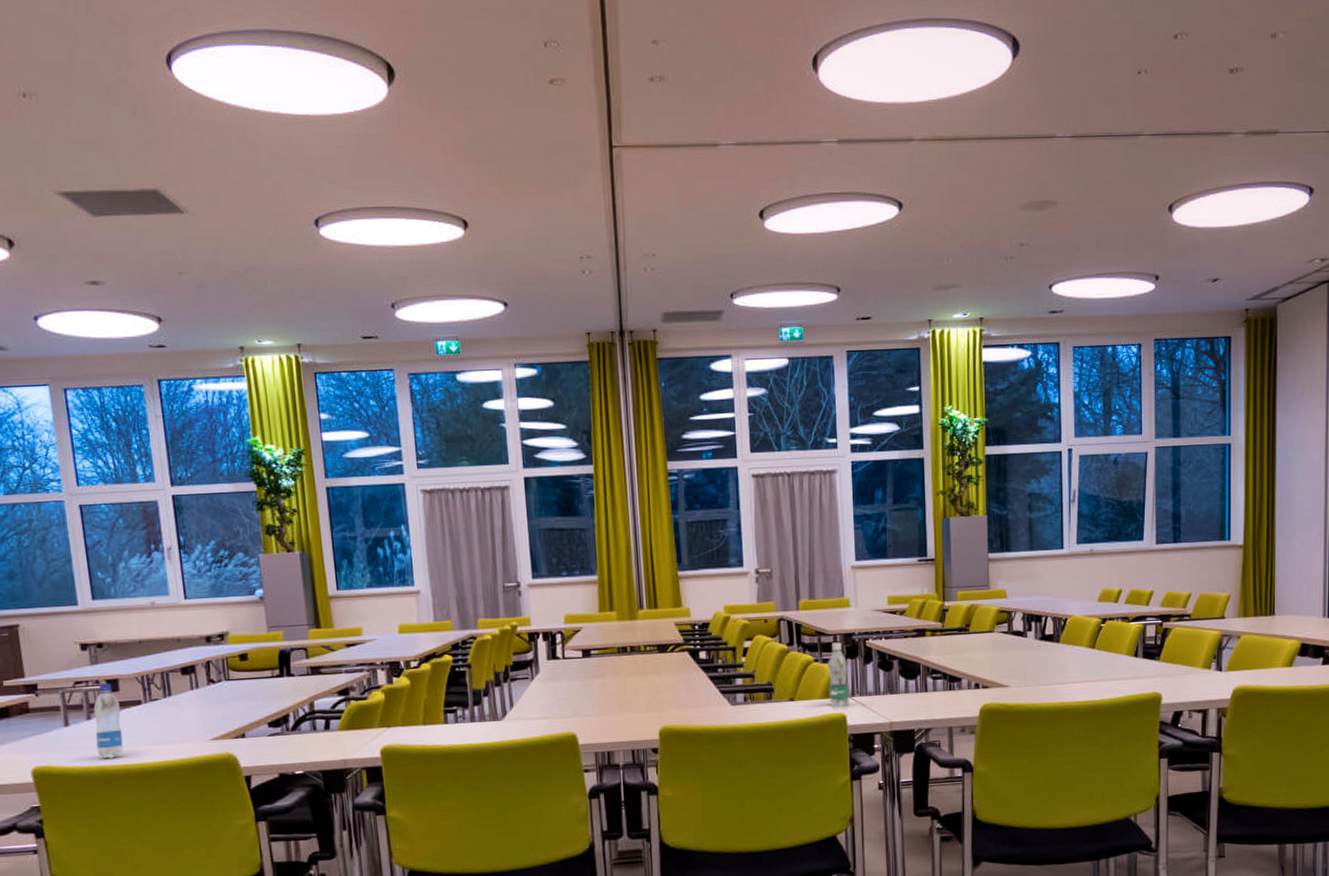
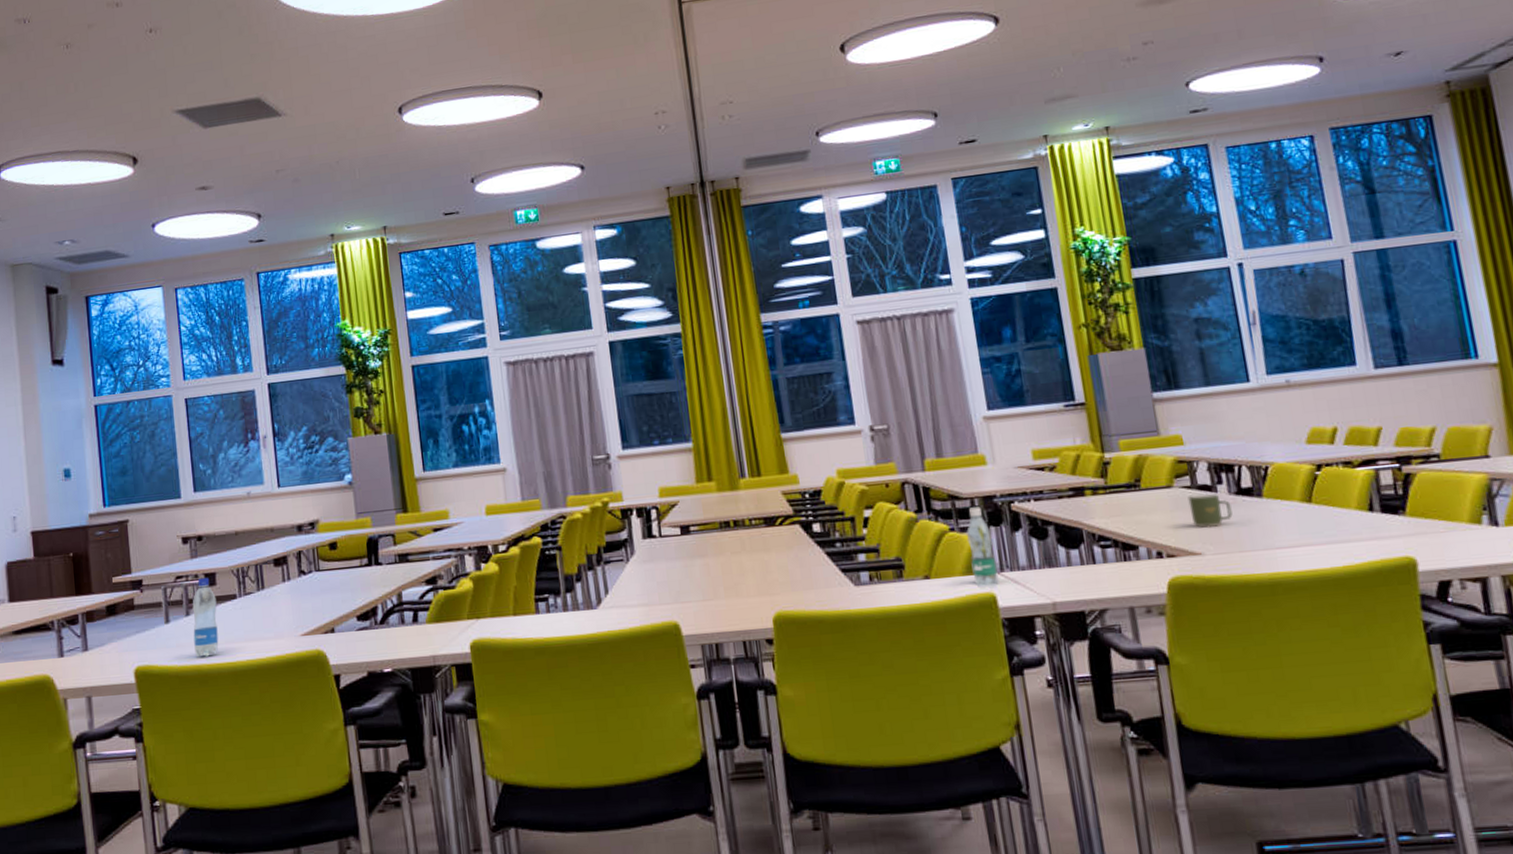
mug: none [1004,637,1036,666] -> present [1187,492,1233,528]

